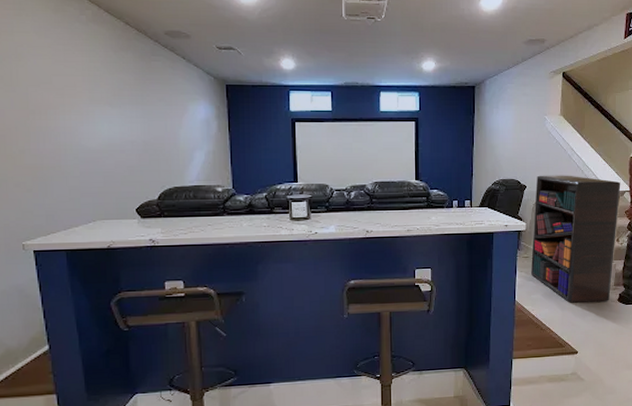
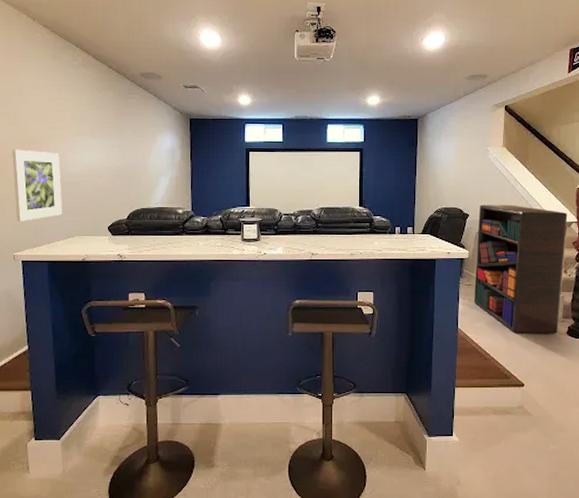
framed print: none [11,120,80,205] -> present [12,149,63,221]

